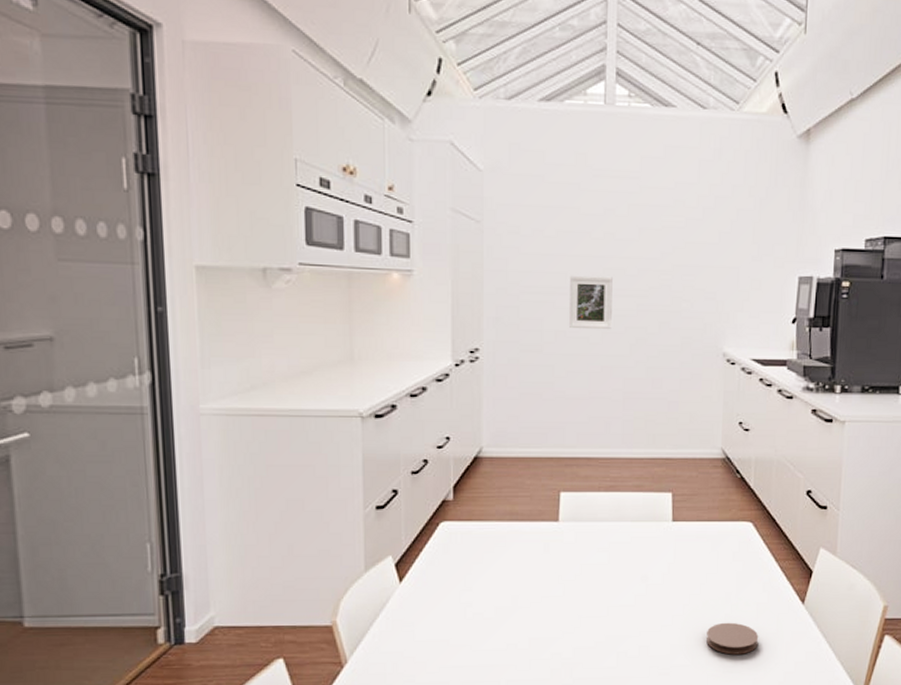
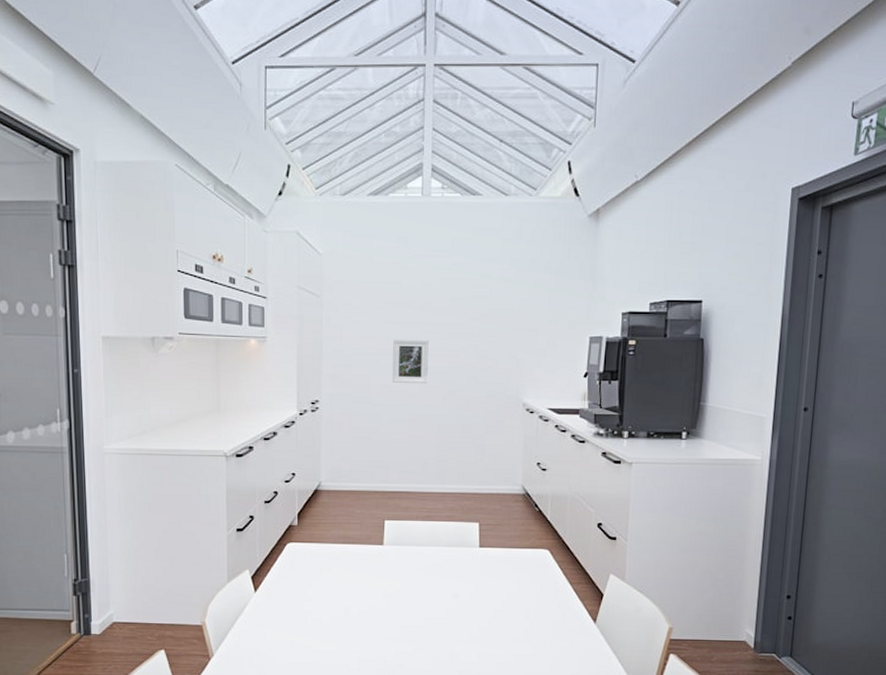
coaster: present [706,622,759,655] -> none [509,636,555,665]

